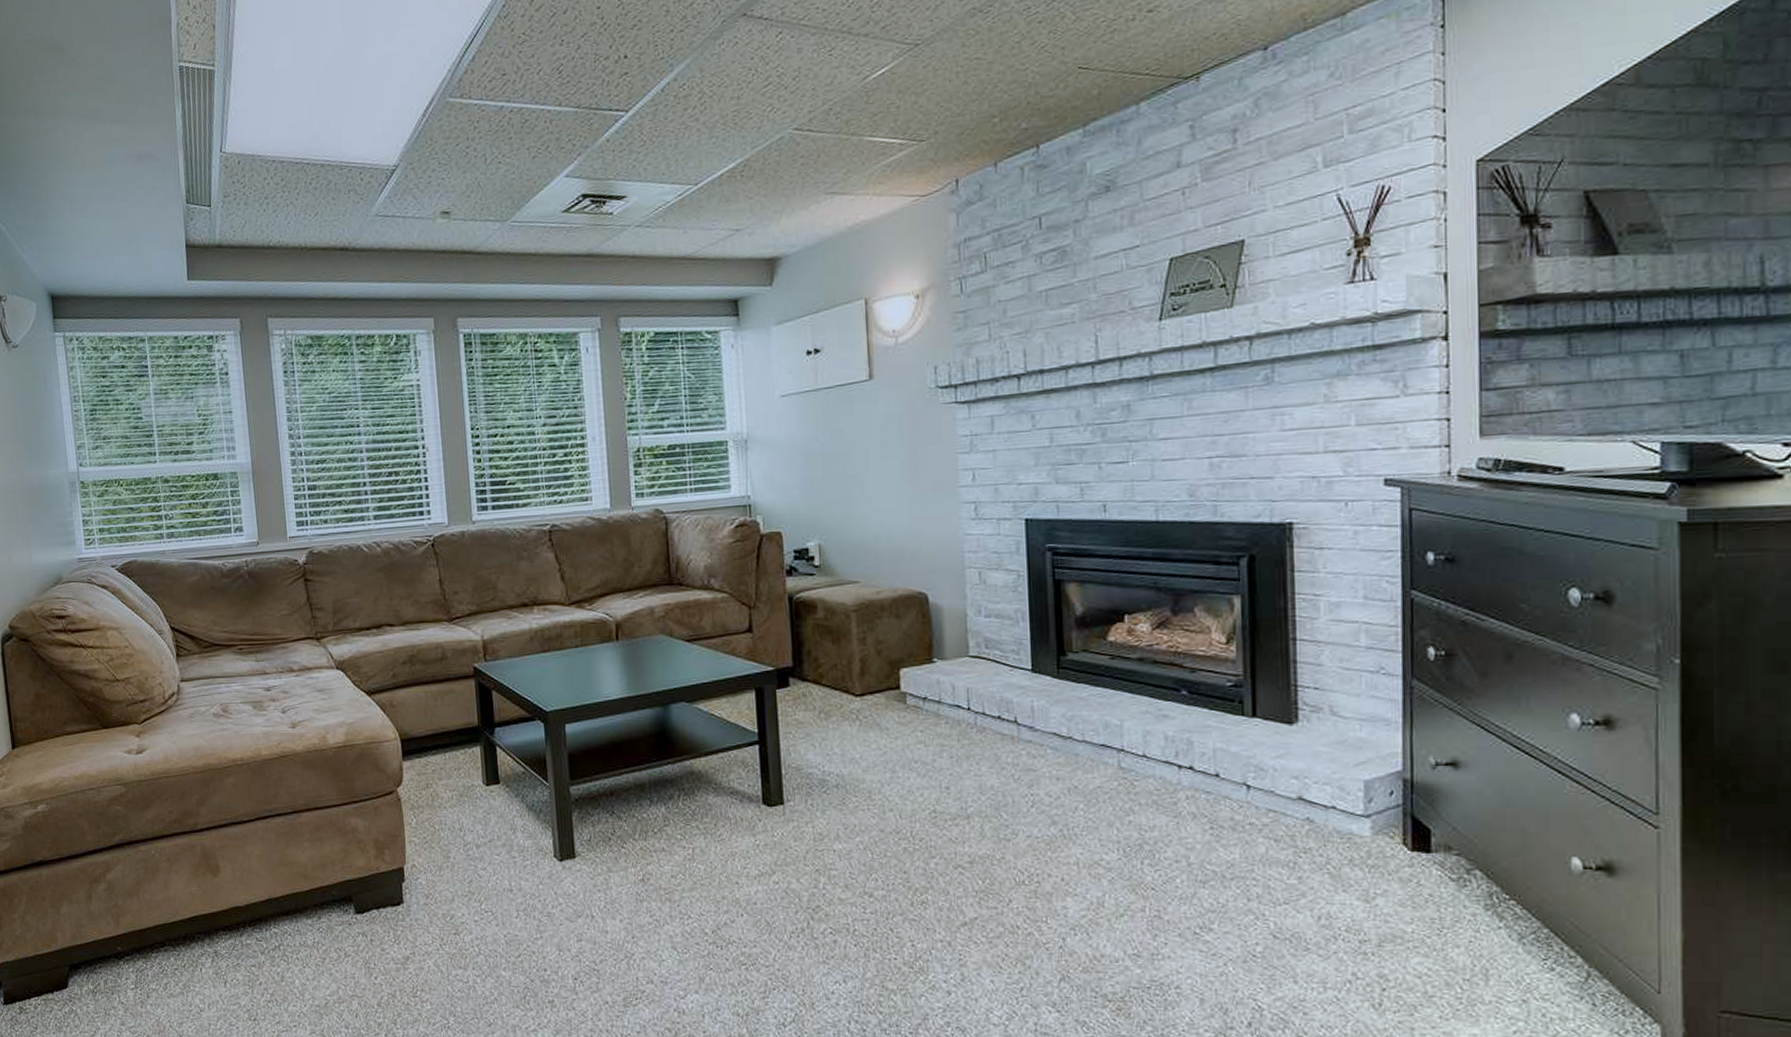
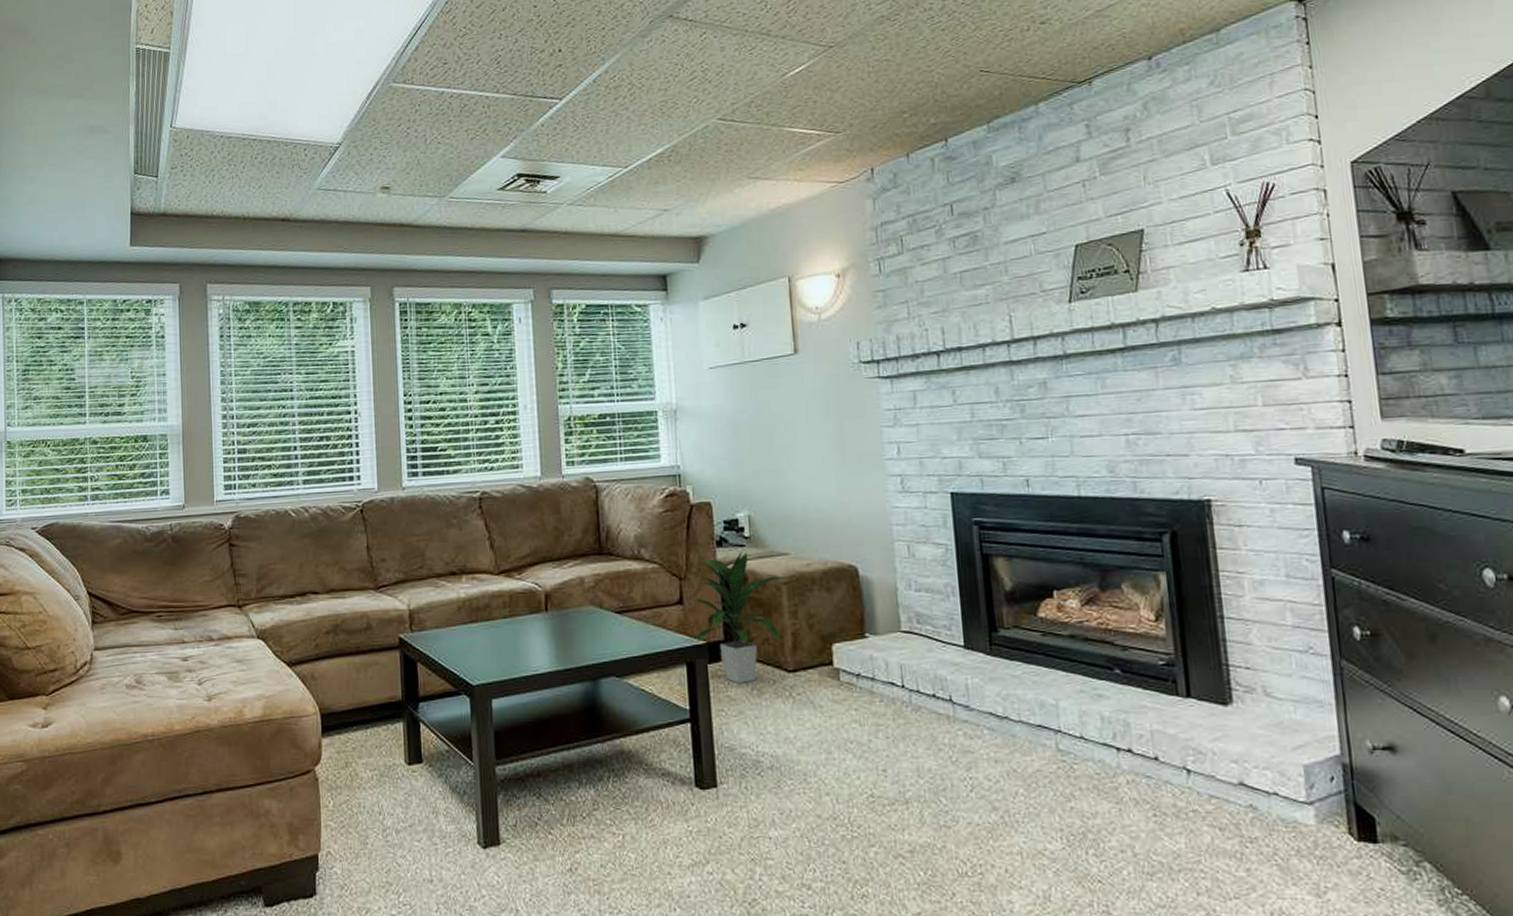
indoor plant: none [760,579,858,707] -> present [691,551,788,683]

